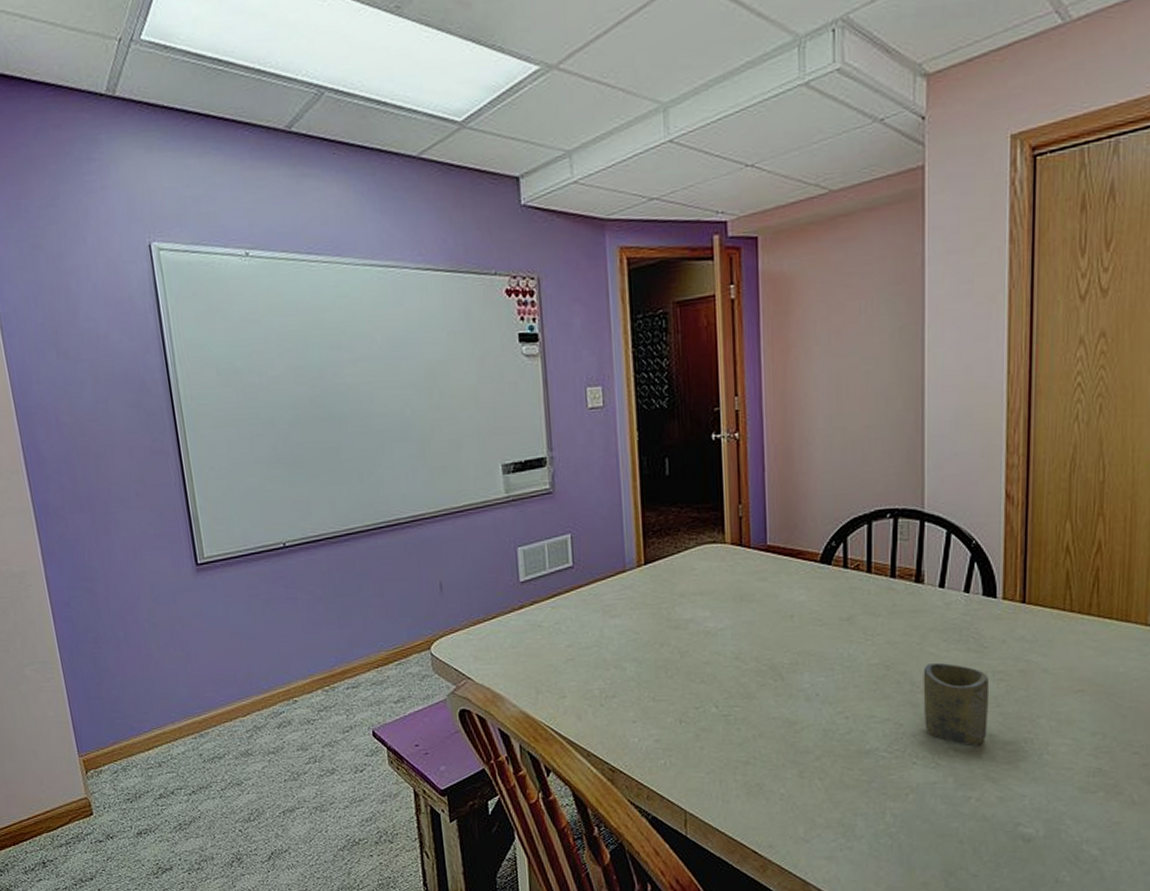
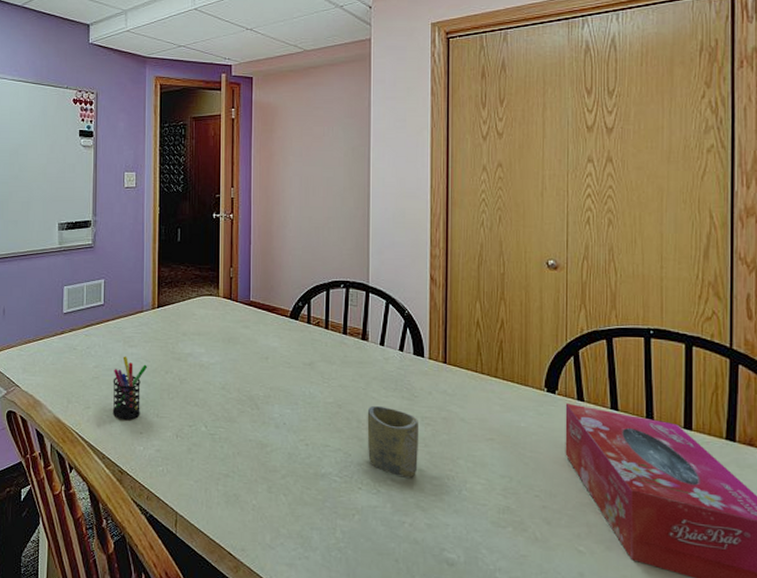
pen holder: none [592,629,637,709] -> present [112,356,148,421]

